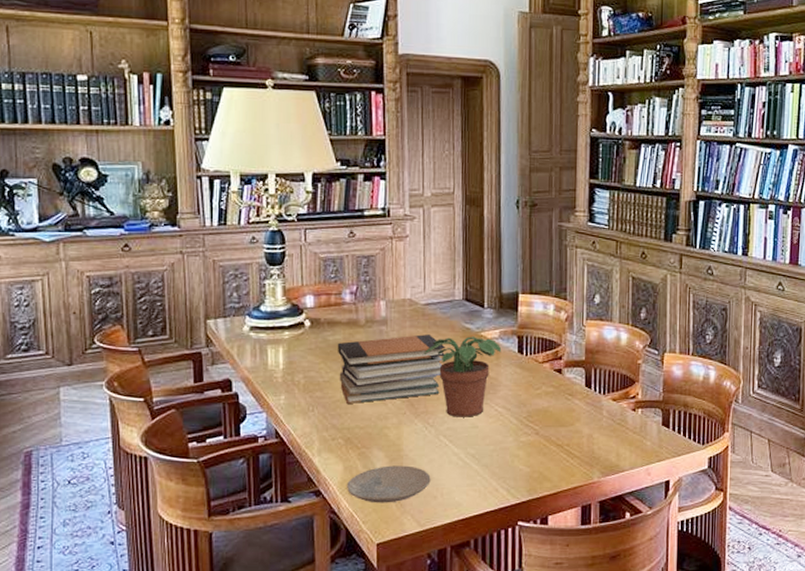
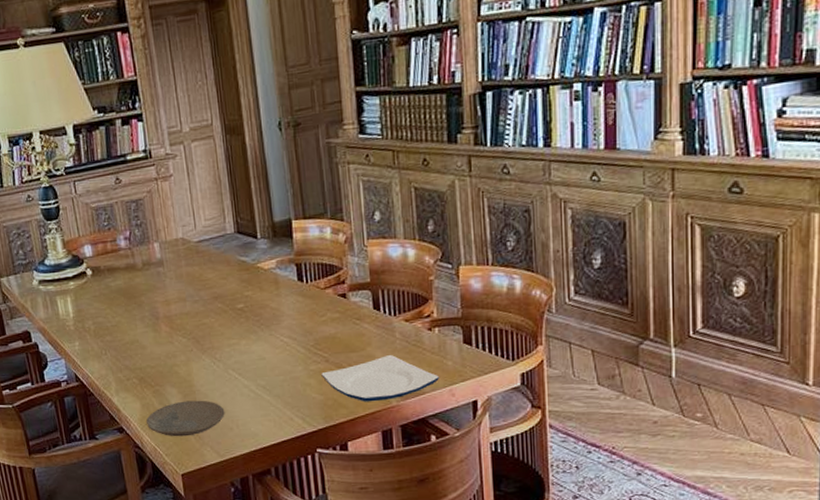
book stack: present [337,334,445,404] -> none [119,271,224,345]
potted plant: present [423,336,502,417] -> none [202,269,281,351]
plate: none [530,432,639,477] -> present [321,355,440,402]

